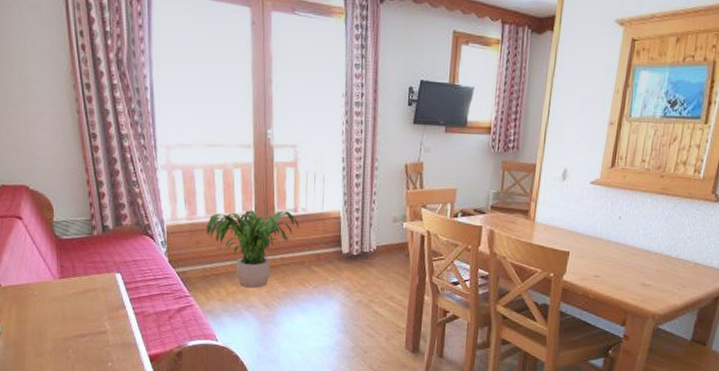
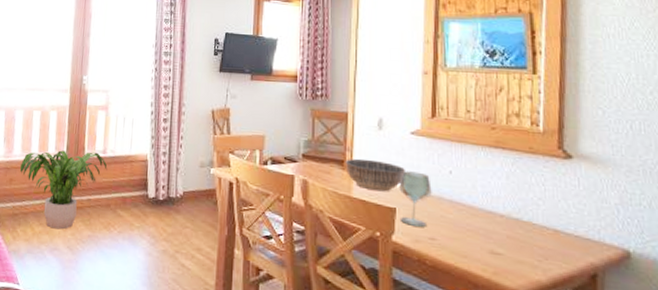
bowl: none [529,208,582,238] -> present [345,158,405,192]
wine glass: none [572,218,602,267] -> present [399,171,432,227]

